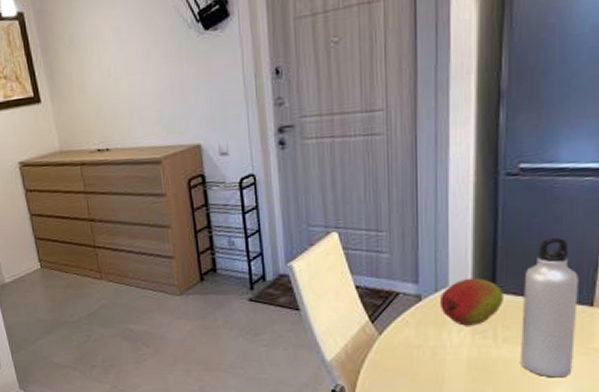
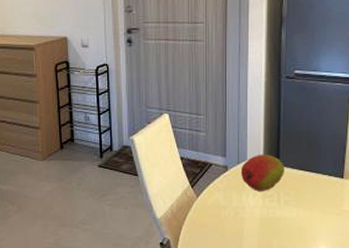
water bottle: present [521,236,579,378] -> none [296,125,334,233]

